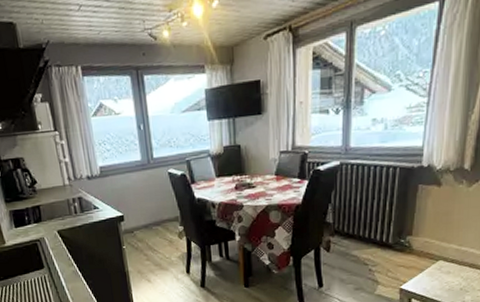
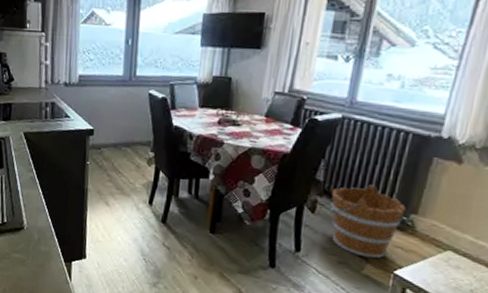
bucket: none [341,218,402,280] -> present [328,184,406,259]

